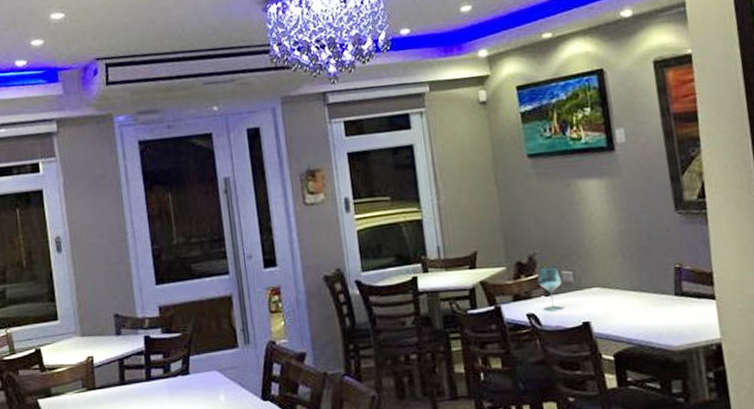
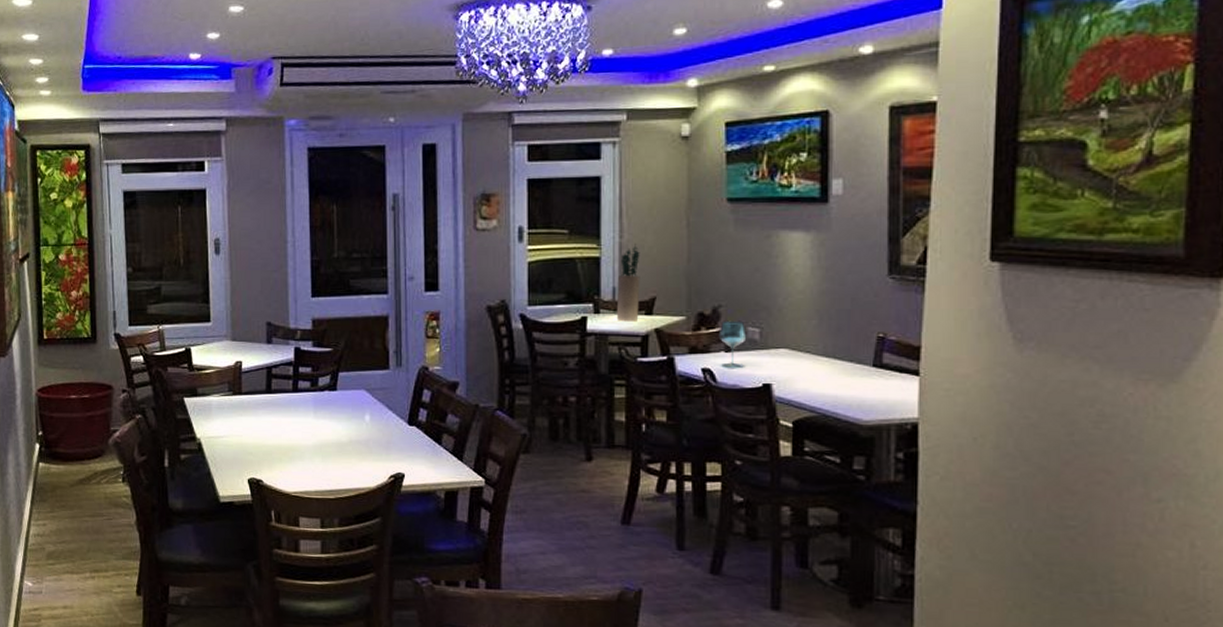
vase: none [440,204,464,278] -> present [617,244,640,322]

